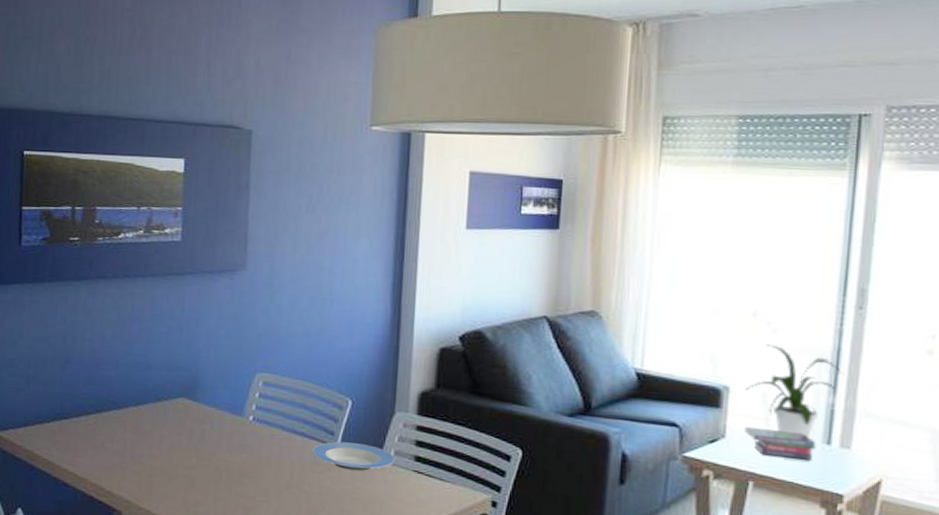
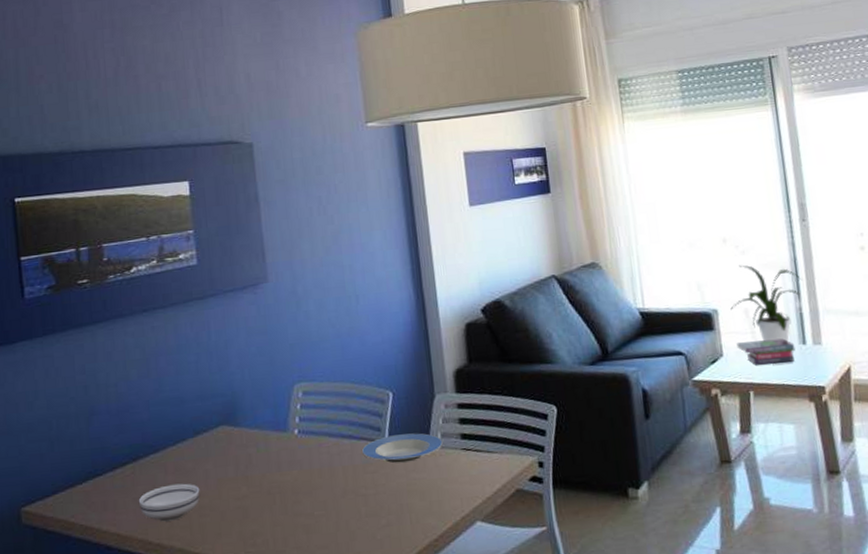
bowl: none [96,441,153,474] -> present [138,483,200,522]

